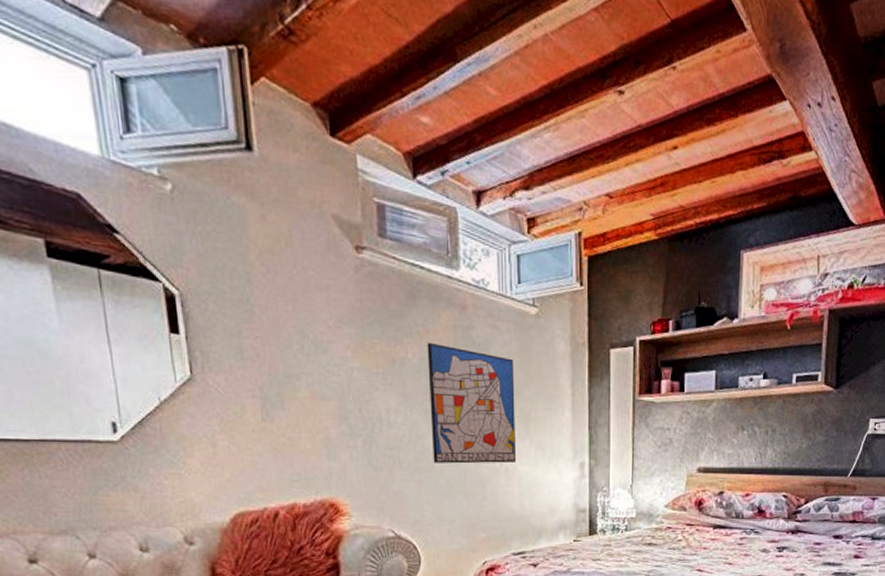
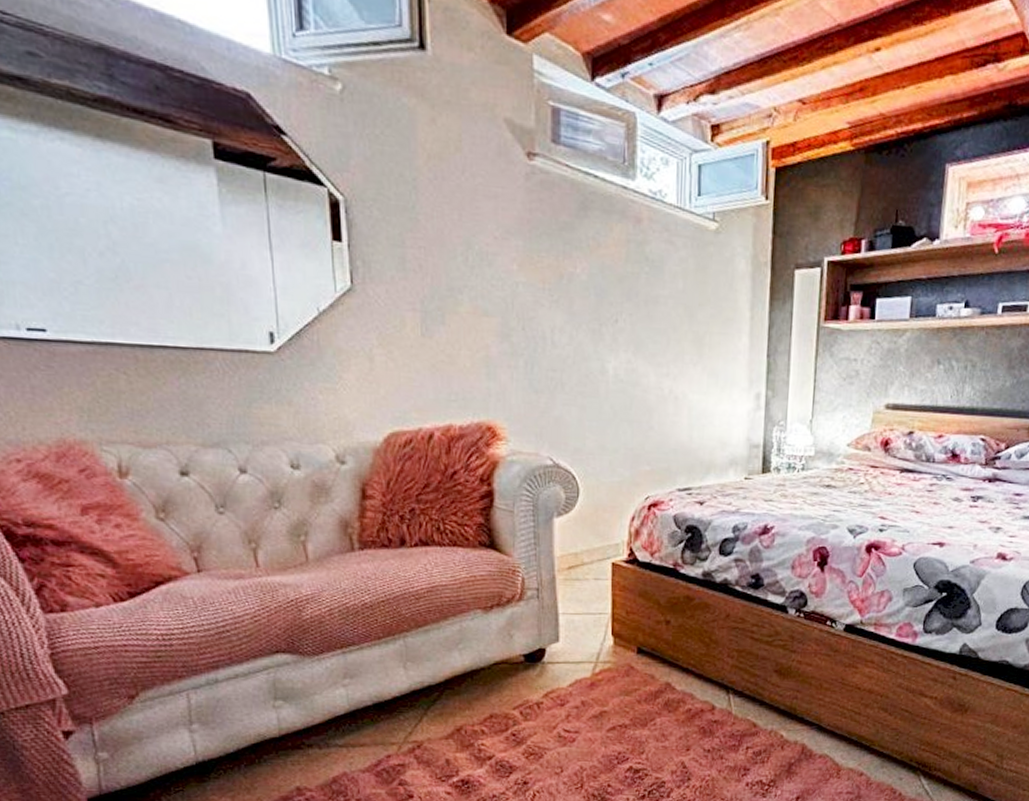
wall art: present [427,342,517,464] -> none [597,257,689,391]

